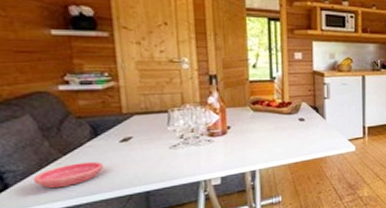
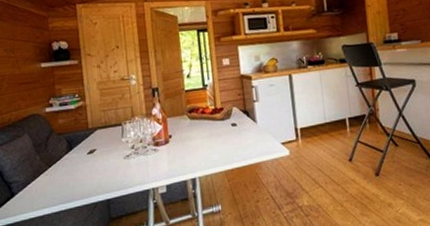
saucer: present [34,162,104,189] -> none [30,172,77,197]

